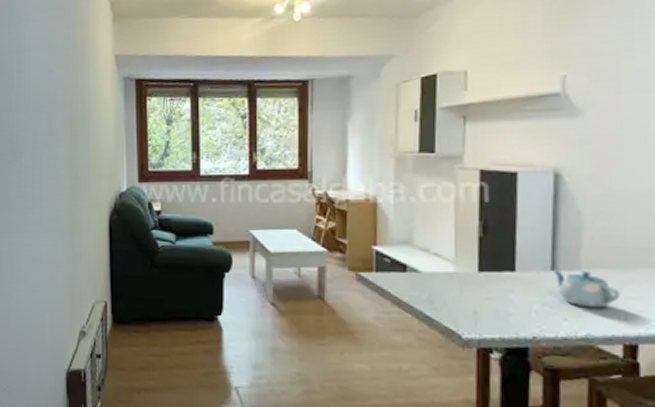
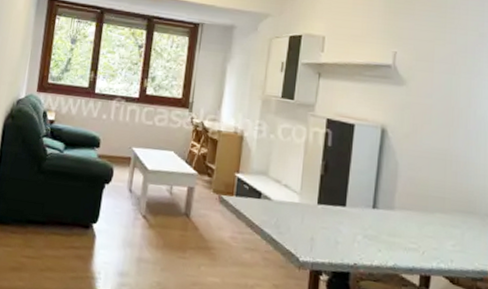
teapot: present [552,269,621,309] -> none [373,207,421,244]

